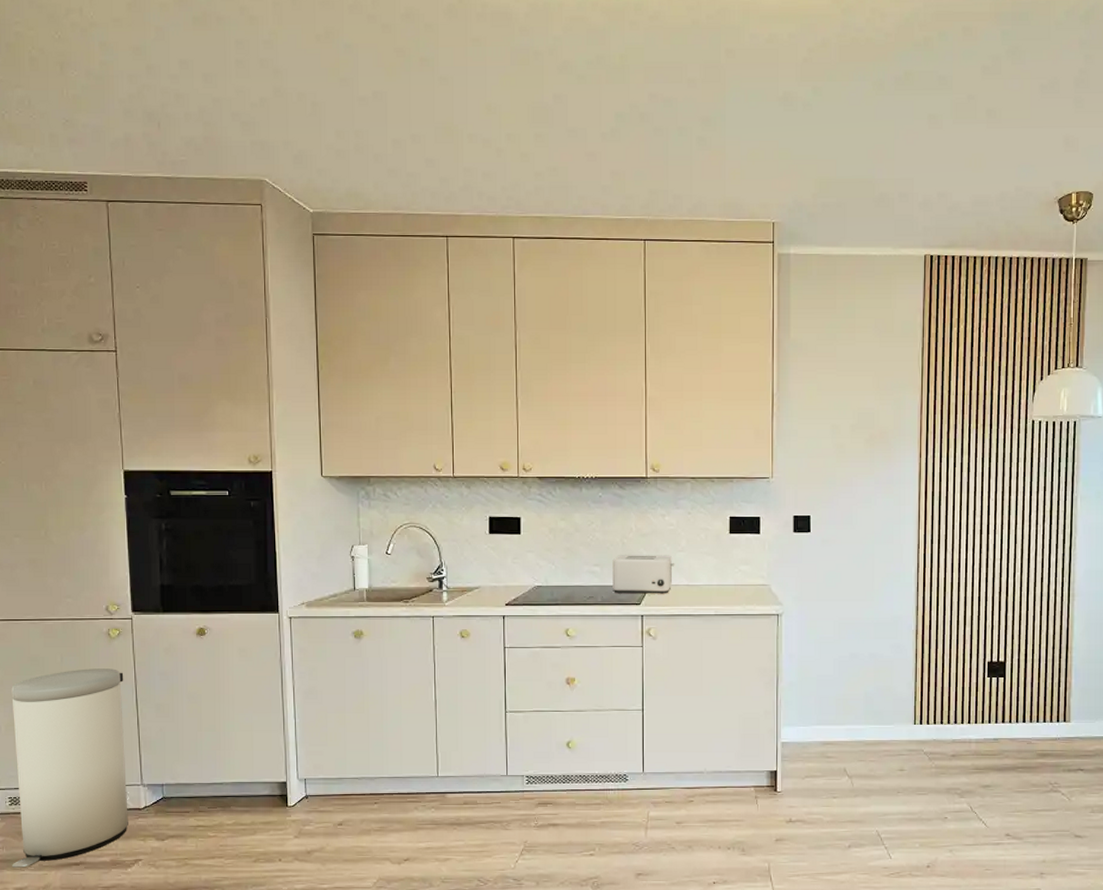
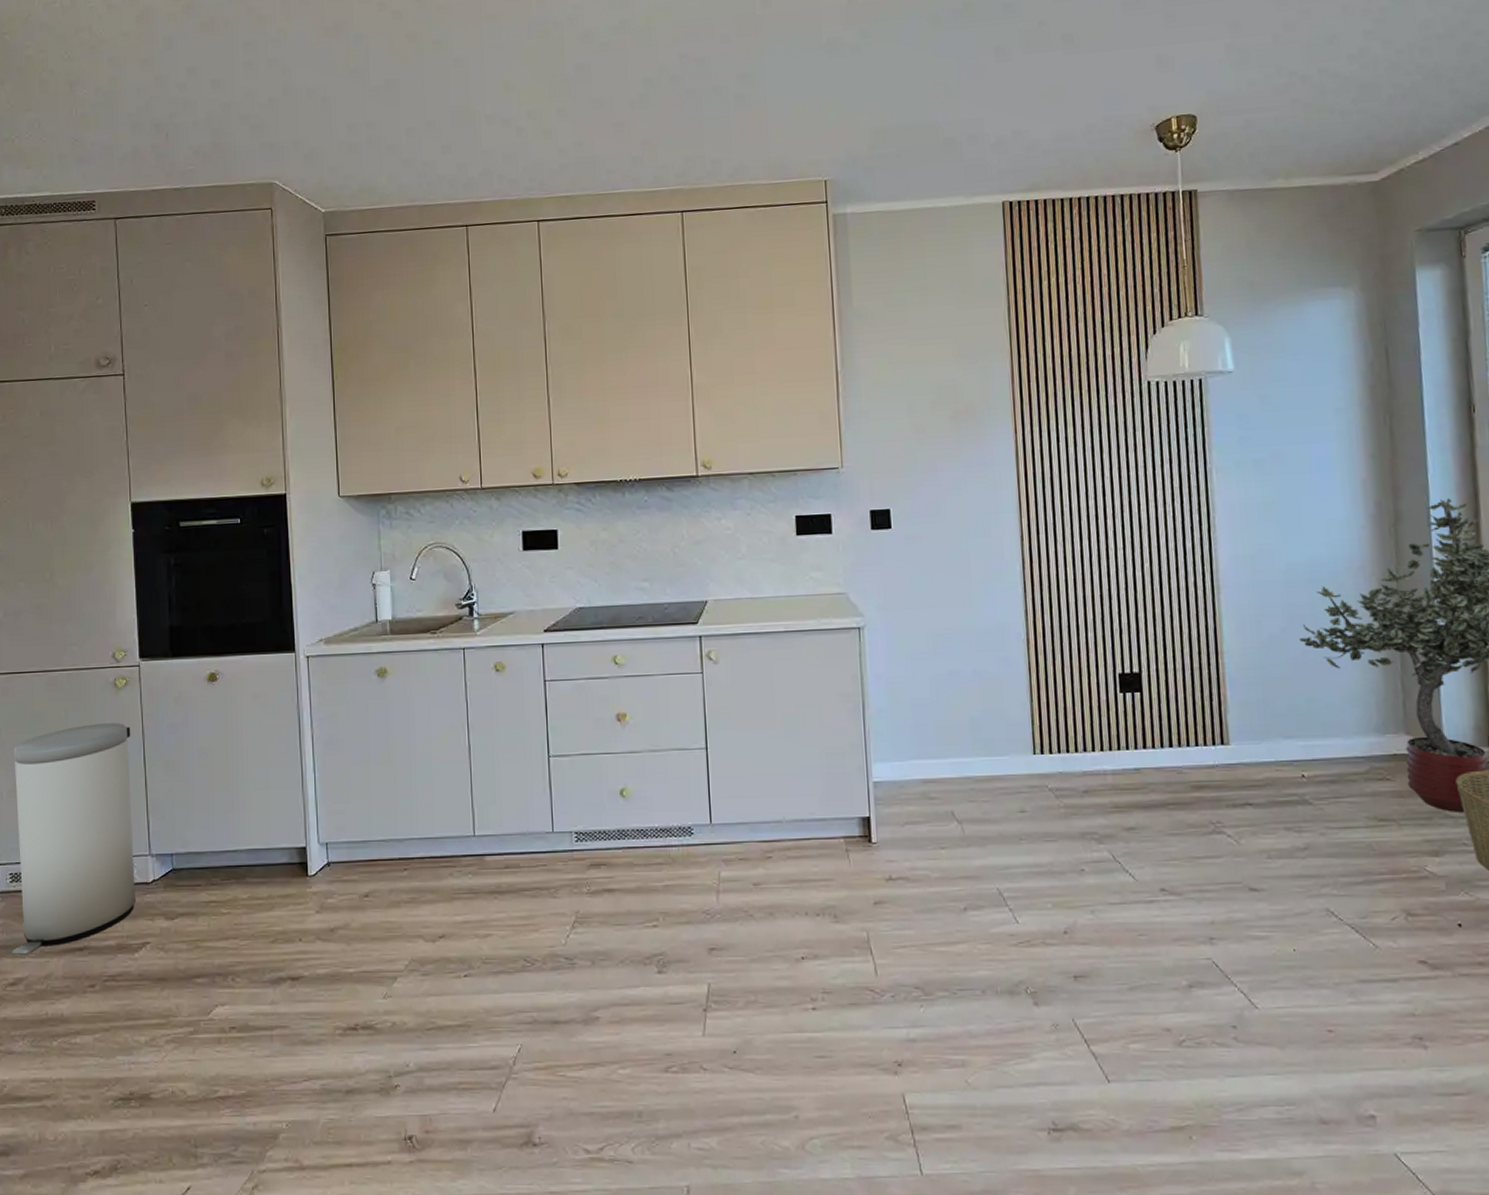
toaster: present [612,555,675,594] -> none [663,564,735,612]

